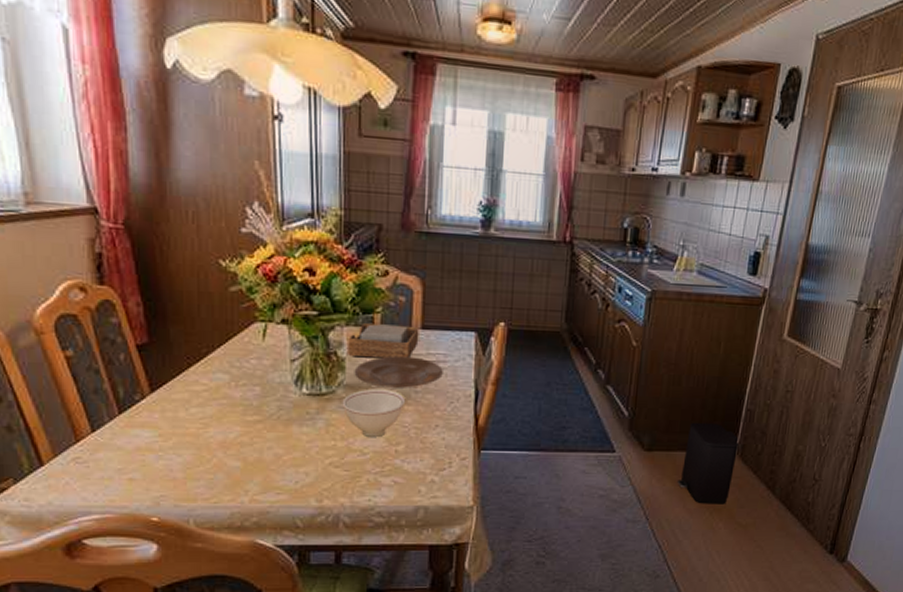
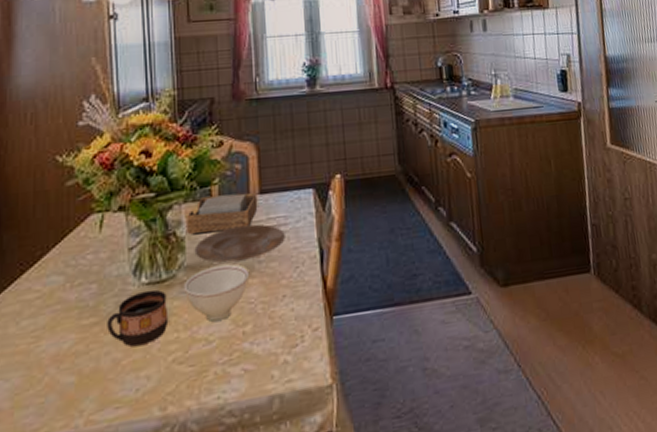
cup: none [270,400,327,447] -> present [107,289,169,347]
pedal bin: present [677,422,739,505] -> none [540,244,597,338]

